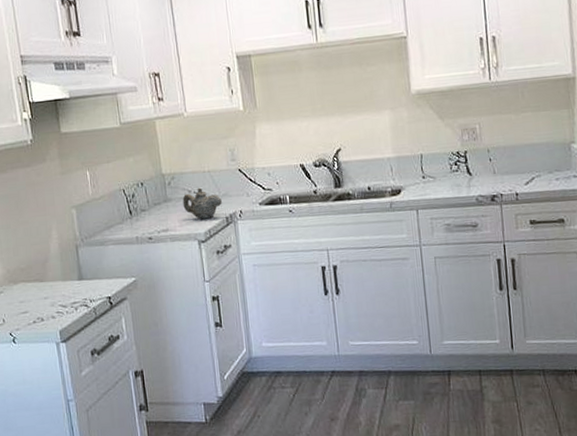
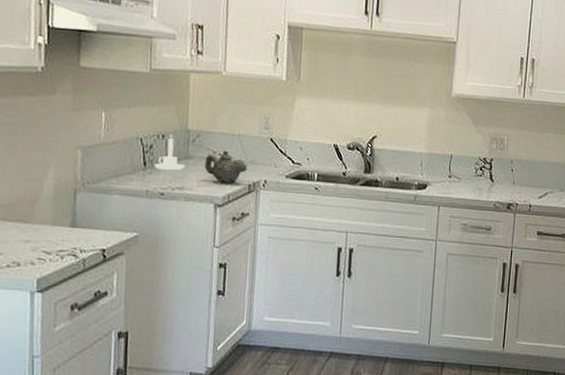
candle holder: none [139,181,166,216] -> present [154,134,185,171]

